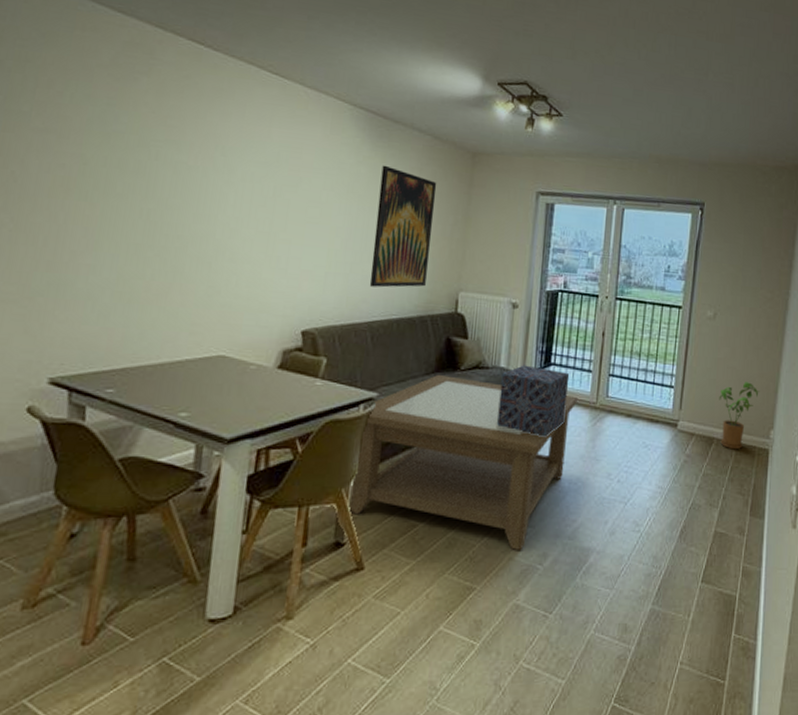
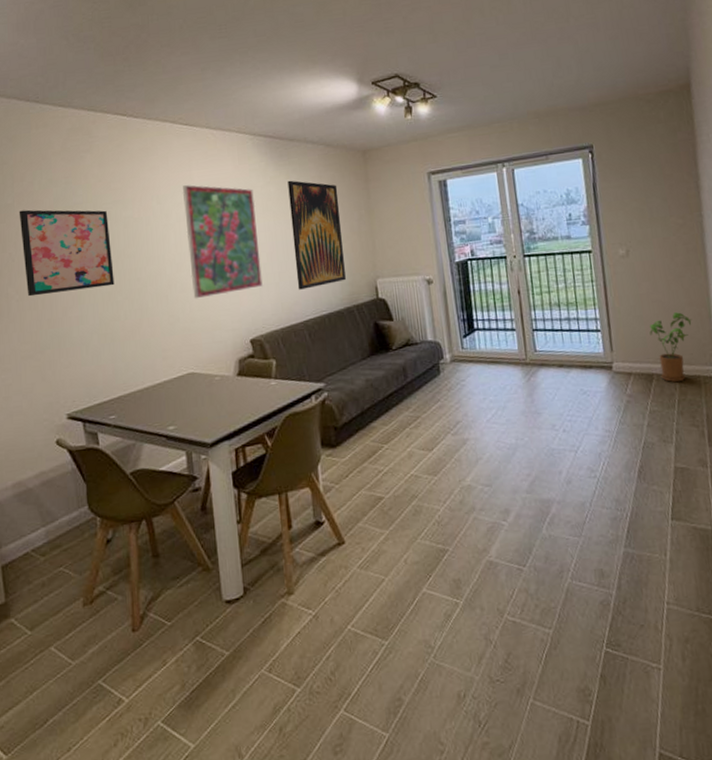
wall art: none [26,123,155,238] -> present [19,209,115,297]
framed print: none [243,142,341,275] -> present [182,185,263,299]
coffee table: present [350,374,578,550] -> none [319,356,509,510]
decorative box: present [497,365,570,437] -> none [431,334,499,400]

